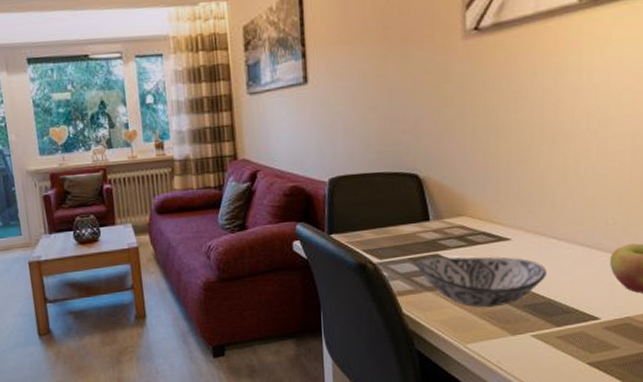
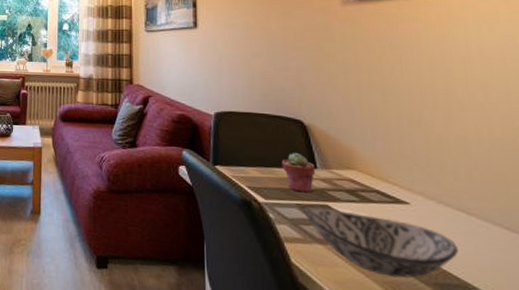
potted succulent: none [396,208,428,247] -> present [281,153,316,193]

